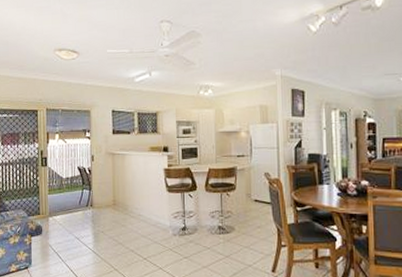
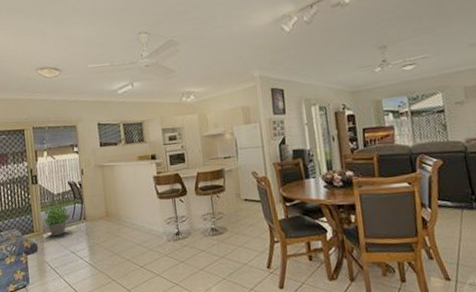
potted plant: none [50,191,78,221] -> present [43,206,71,237]

